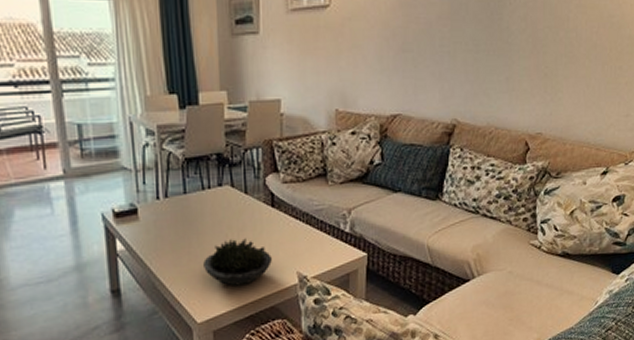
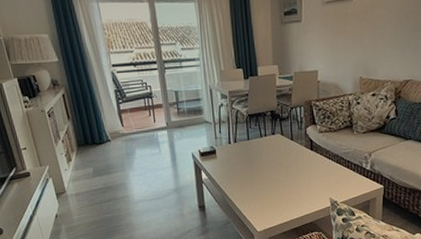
succulent plant: present [203,238,272,286] -> none [262,172,311,207]

